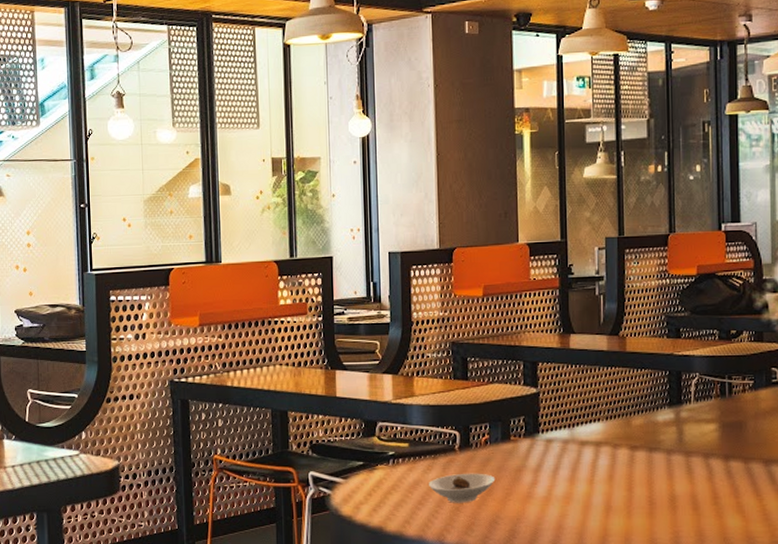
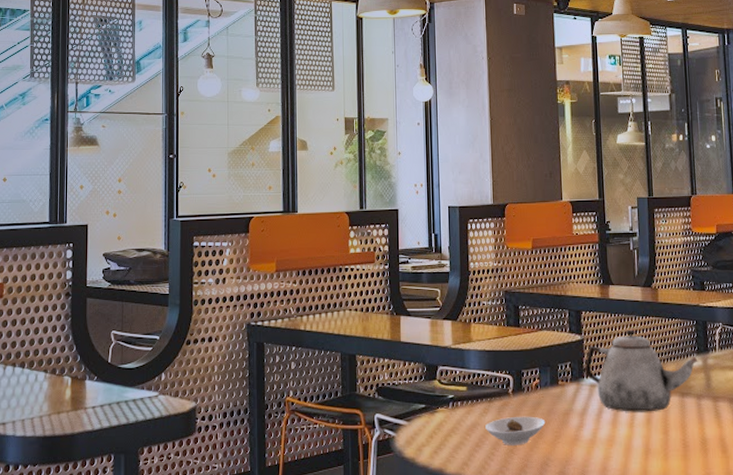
teapot: none [539,381,670,468] -> present [584,329,698,412]

